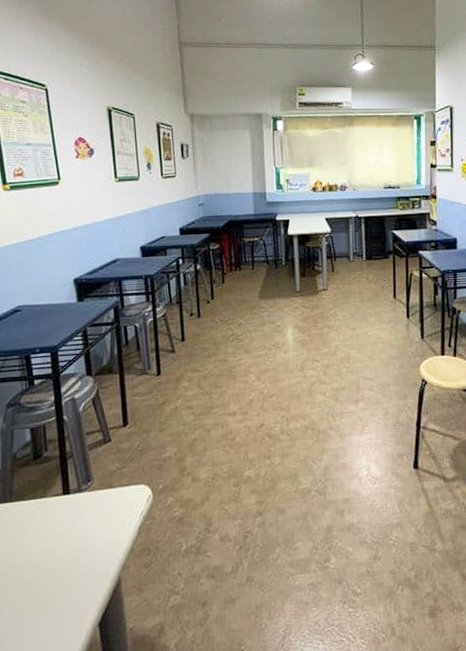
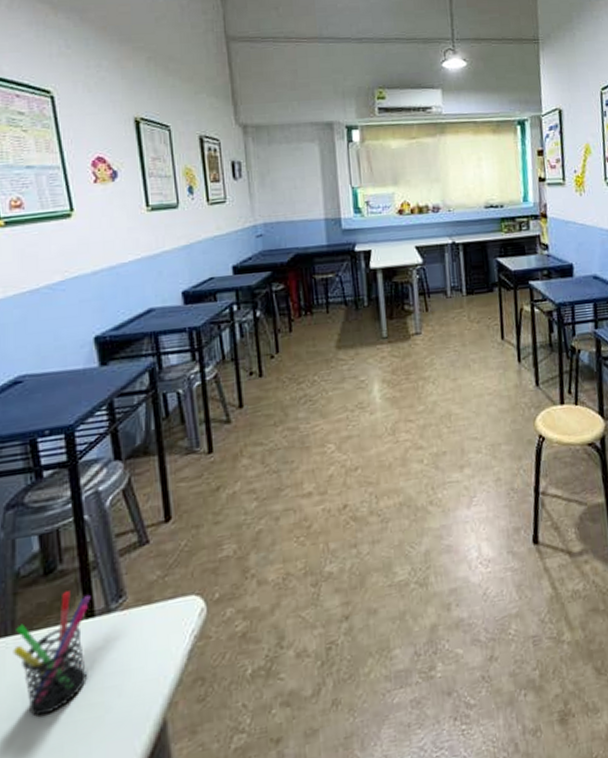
pen holder: none [10,473,67,565] -> present [13,591,91,716]

